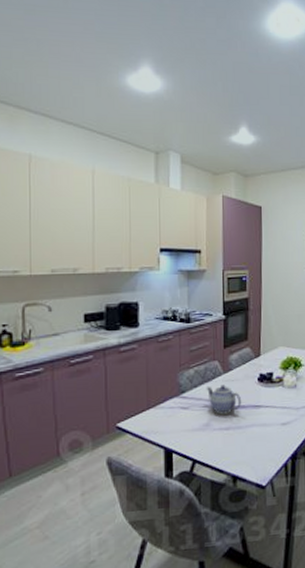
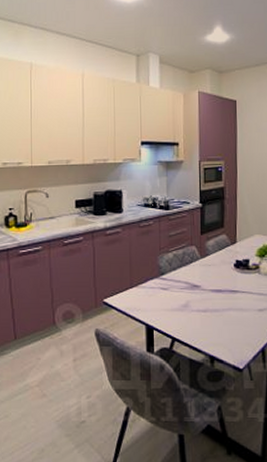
teapot: present [206,384,242,415] -> none [184,269,219,297]

